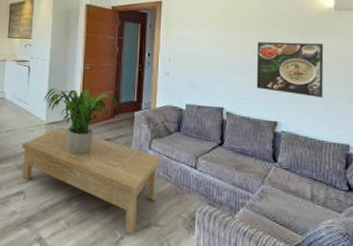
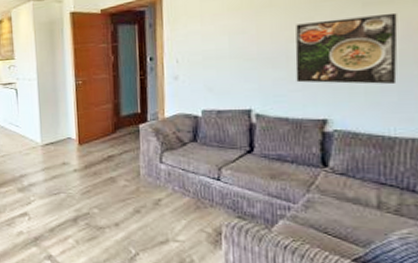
coffee table: present [21,127,161,235] -> none [19,148,176,251]
potted plant: present [44,88,119,155] -> none [36,105,120,174]

